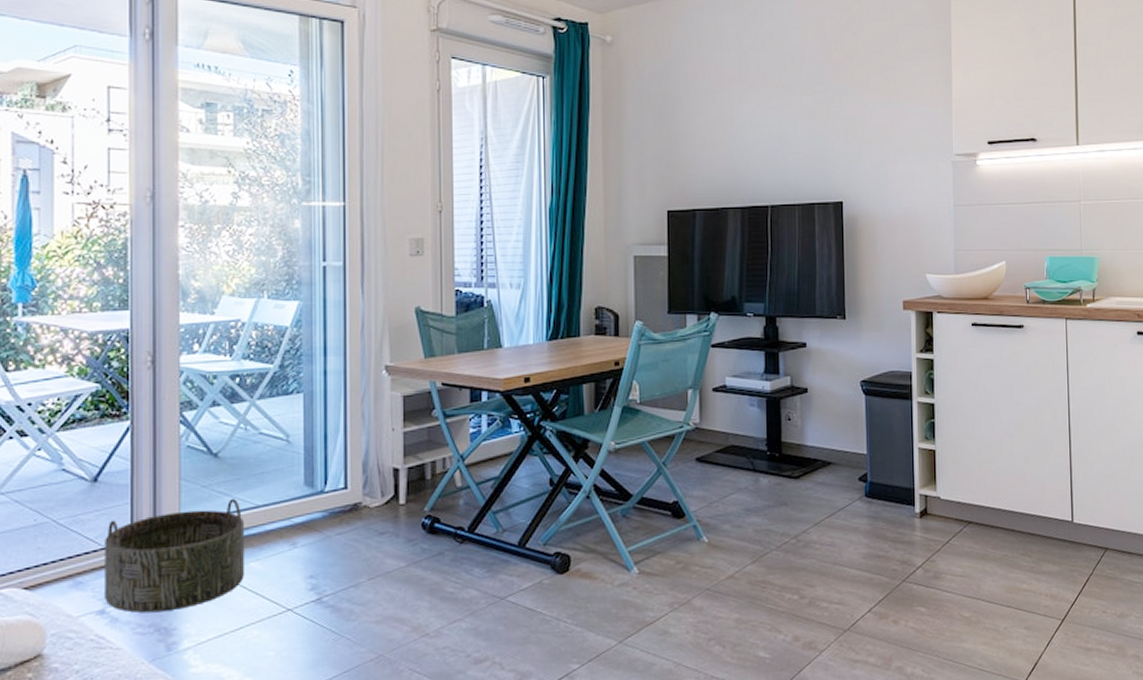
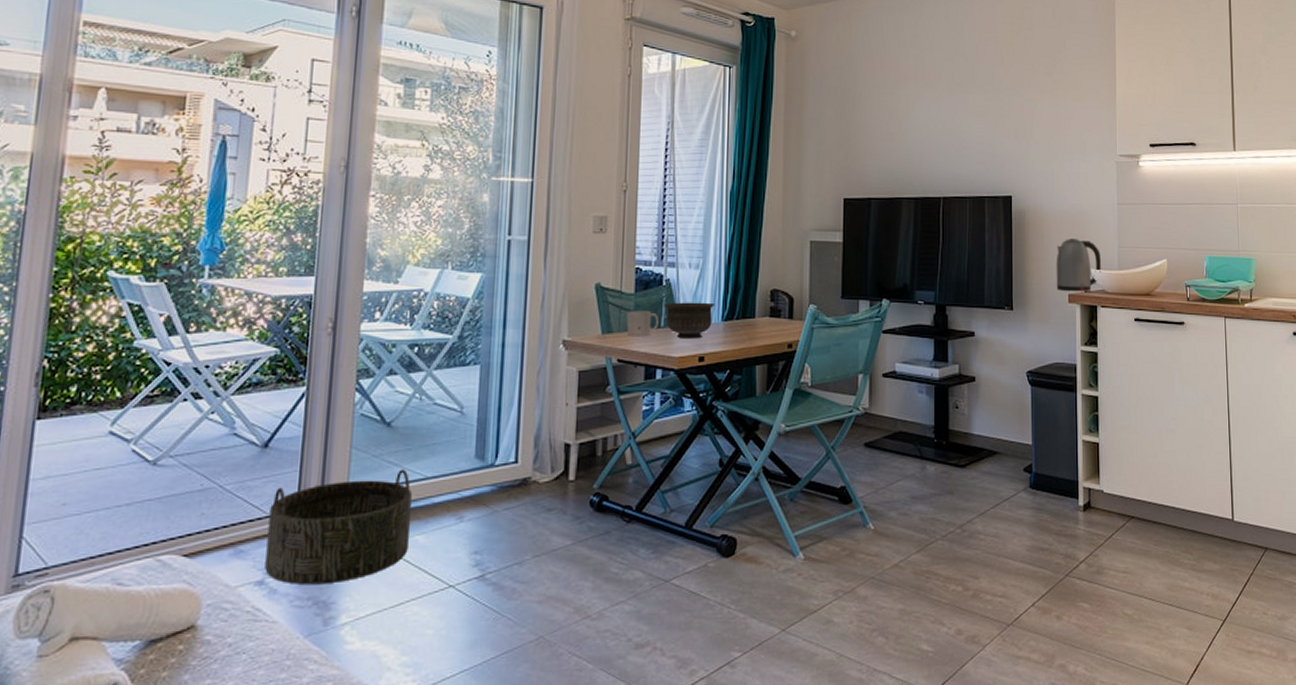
mug: none [449,333,482,360] -> present [626,310,659,337]
bowl: none [487,322,539,360] -> present [664,302,715,339]
kettle: none [889,244,937,299] -> present [1056,239,1101,292]

